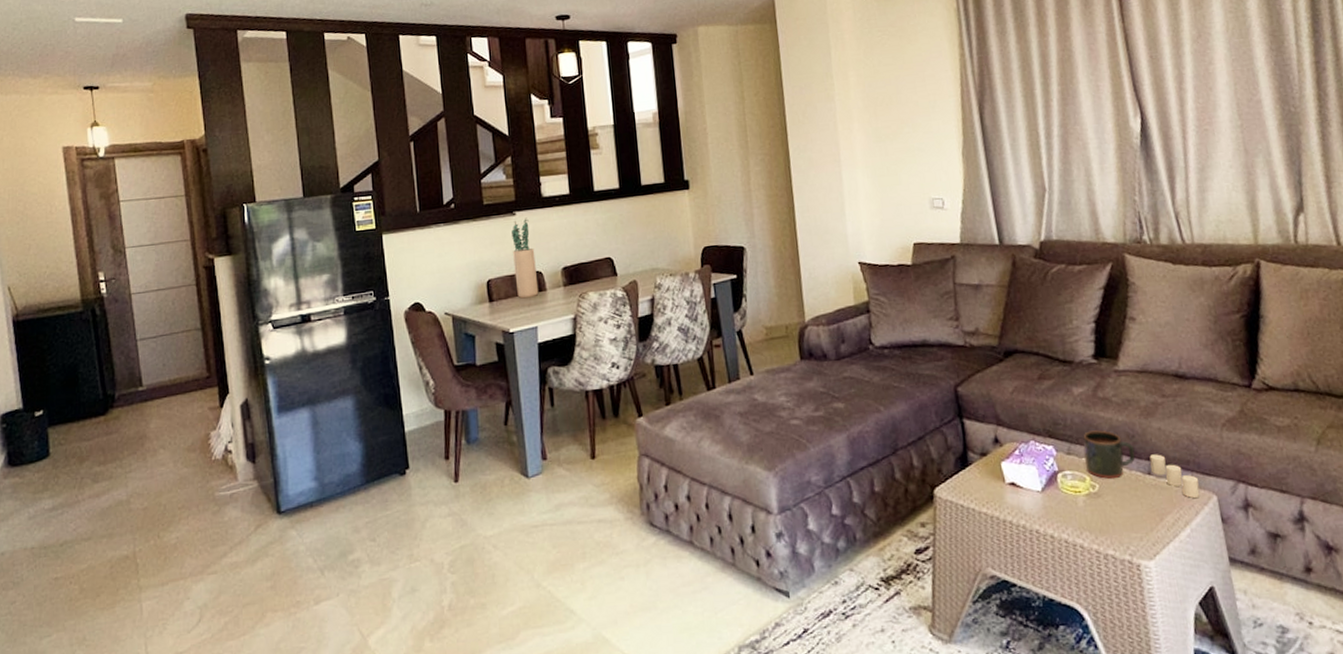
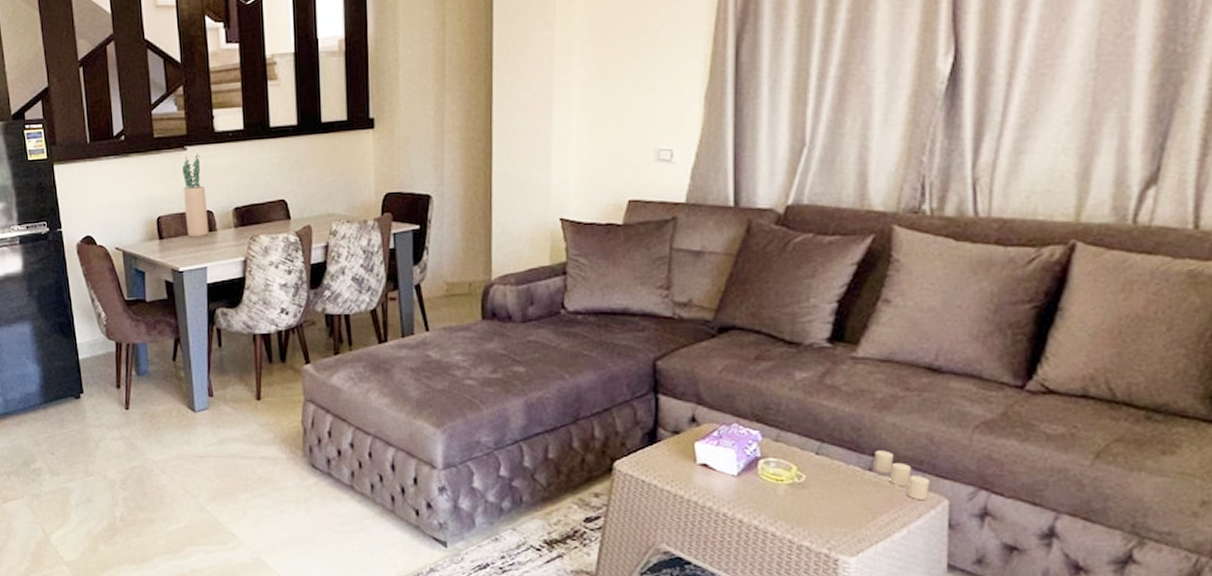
mug: present [1083,430,1136,479] -> none [795,419,858,470]

